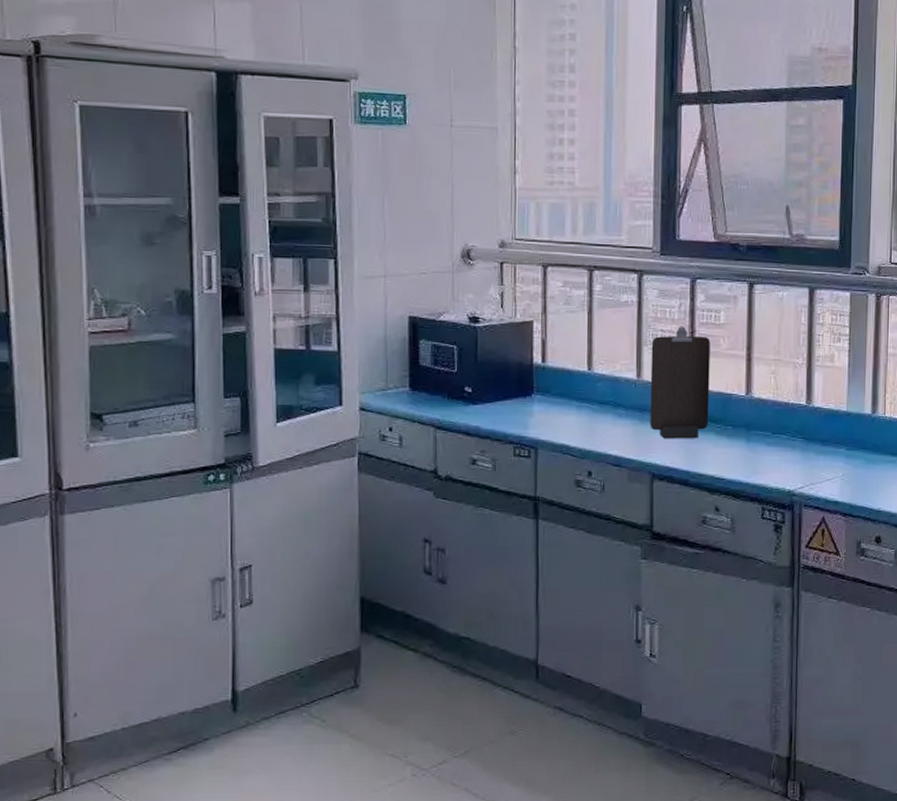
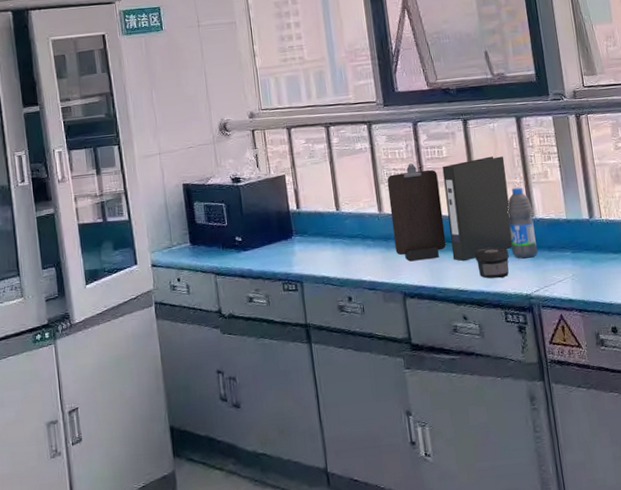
binder: none [713,329,789,446] -> present [442,156,513,262]
jar: none [739,433,776,469] -> present [474,247,509,279]
water bottle: none [780,369,811,450] -> present [507,187,538,259]

